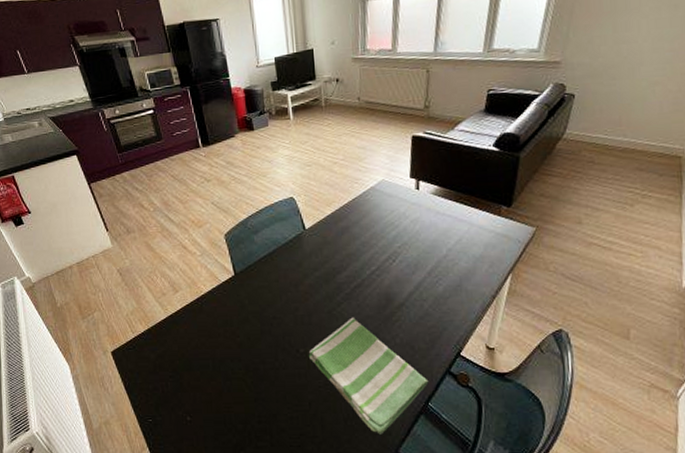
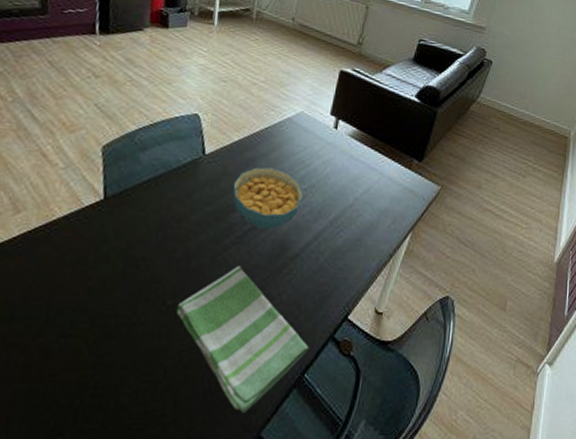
cereal bowl: none [334,233,399,285] -> present [232,167,304,229]

